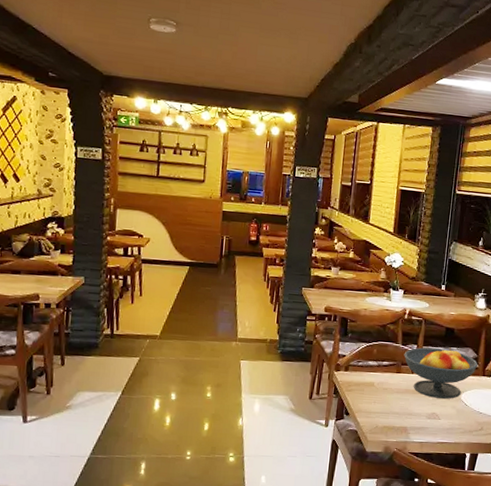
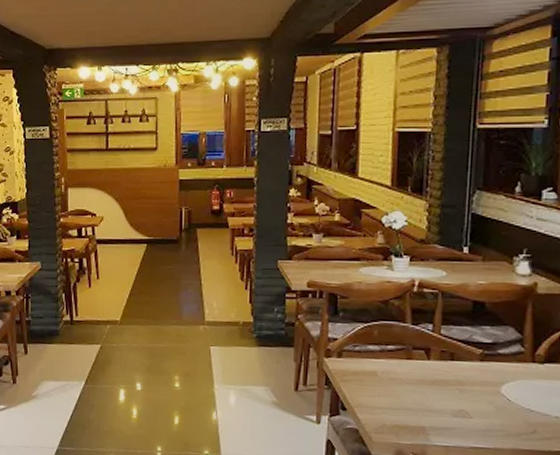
fruit bowl: present [404,347,478,399] -> none [415,326,523,392]

